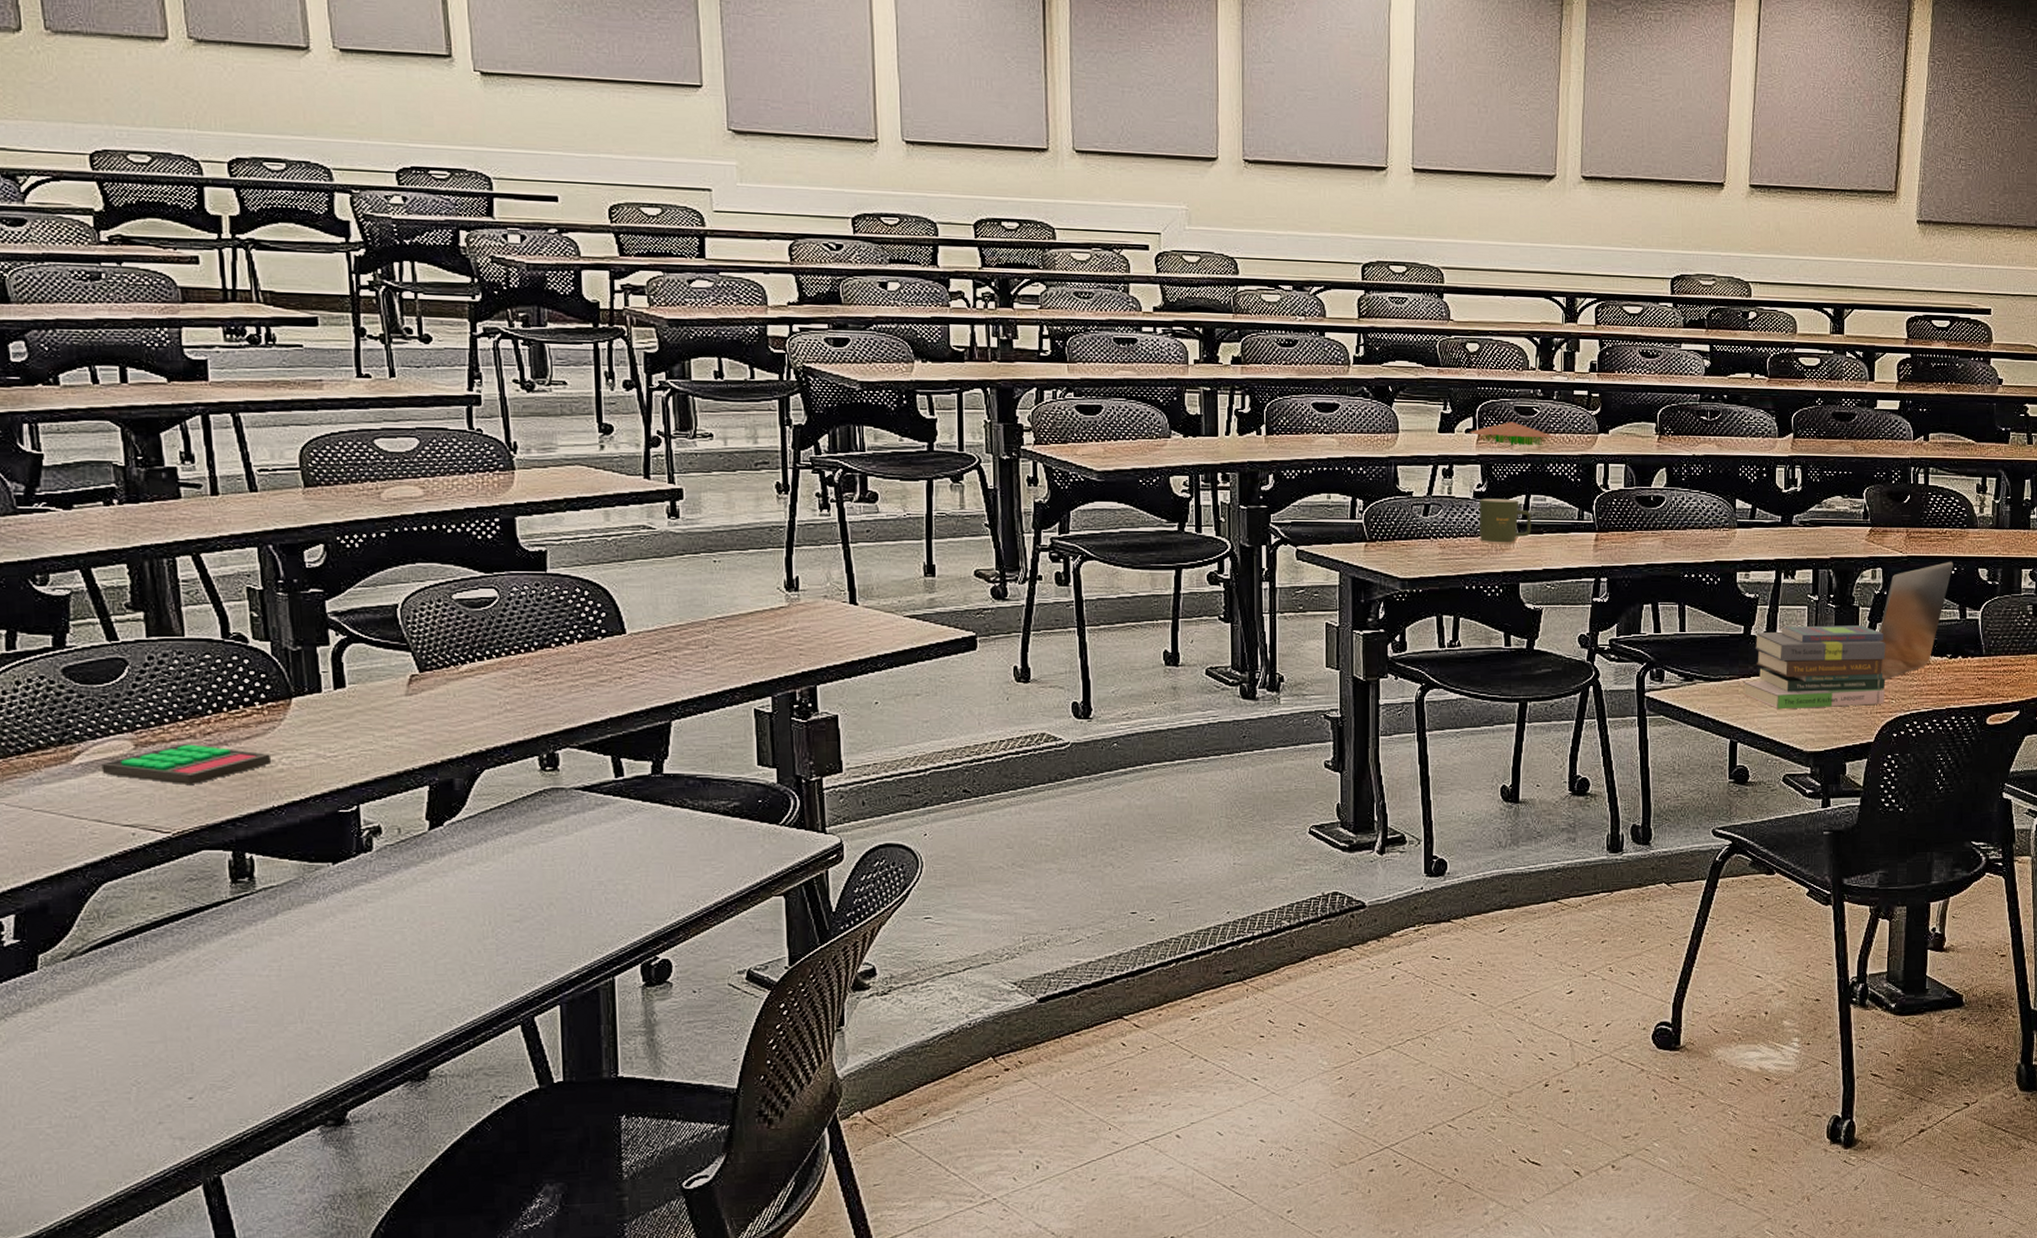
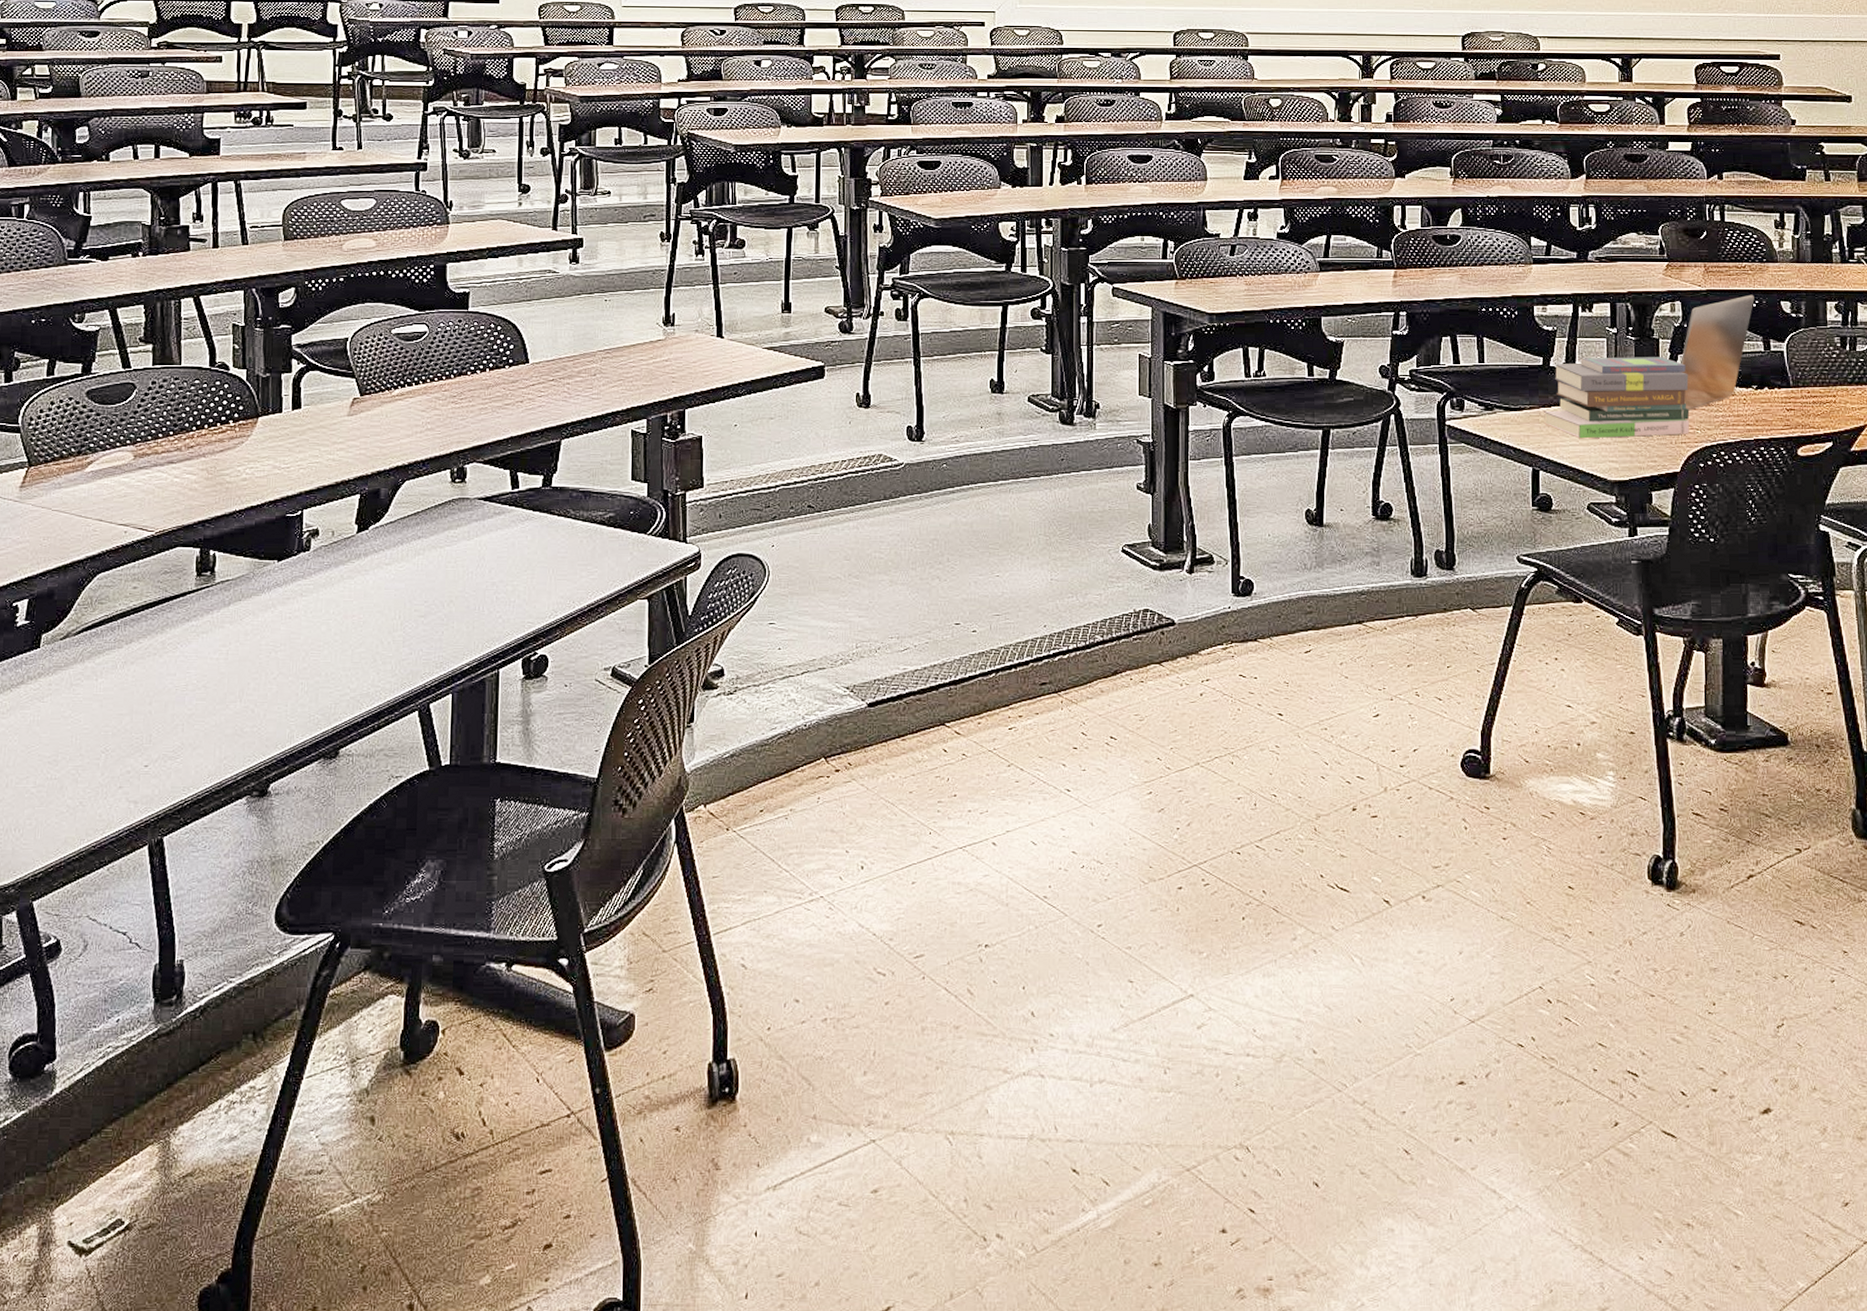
calculator: present [101,744,272,786] -> none [107,456,238,491]
papers: present [1469,422,1555,446] -> none [1272,169,1353,191]
mug: present [1480,498,1532,545] -> none [1283,239,1333,281]

